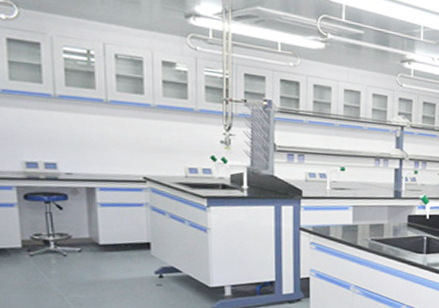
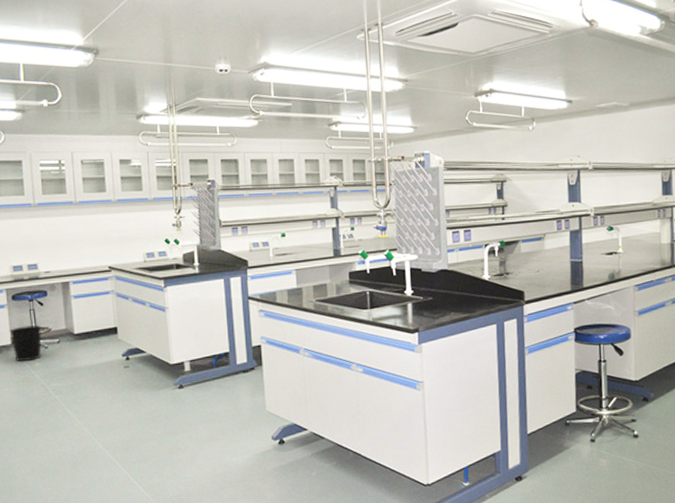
wastebasket: none [19,229,61,269] -> present [9,325,42,362]

